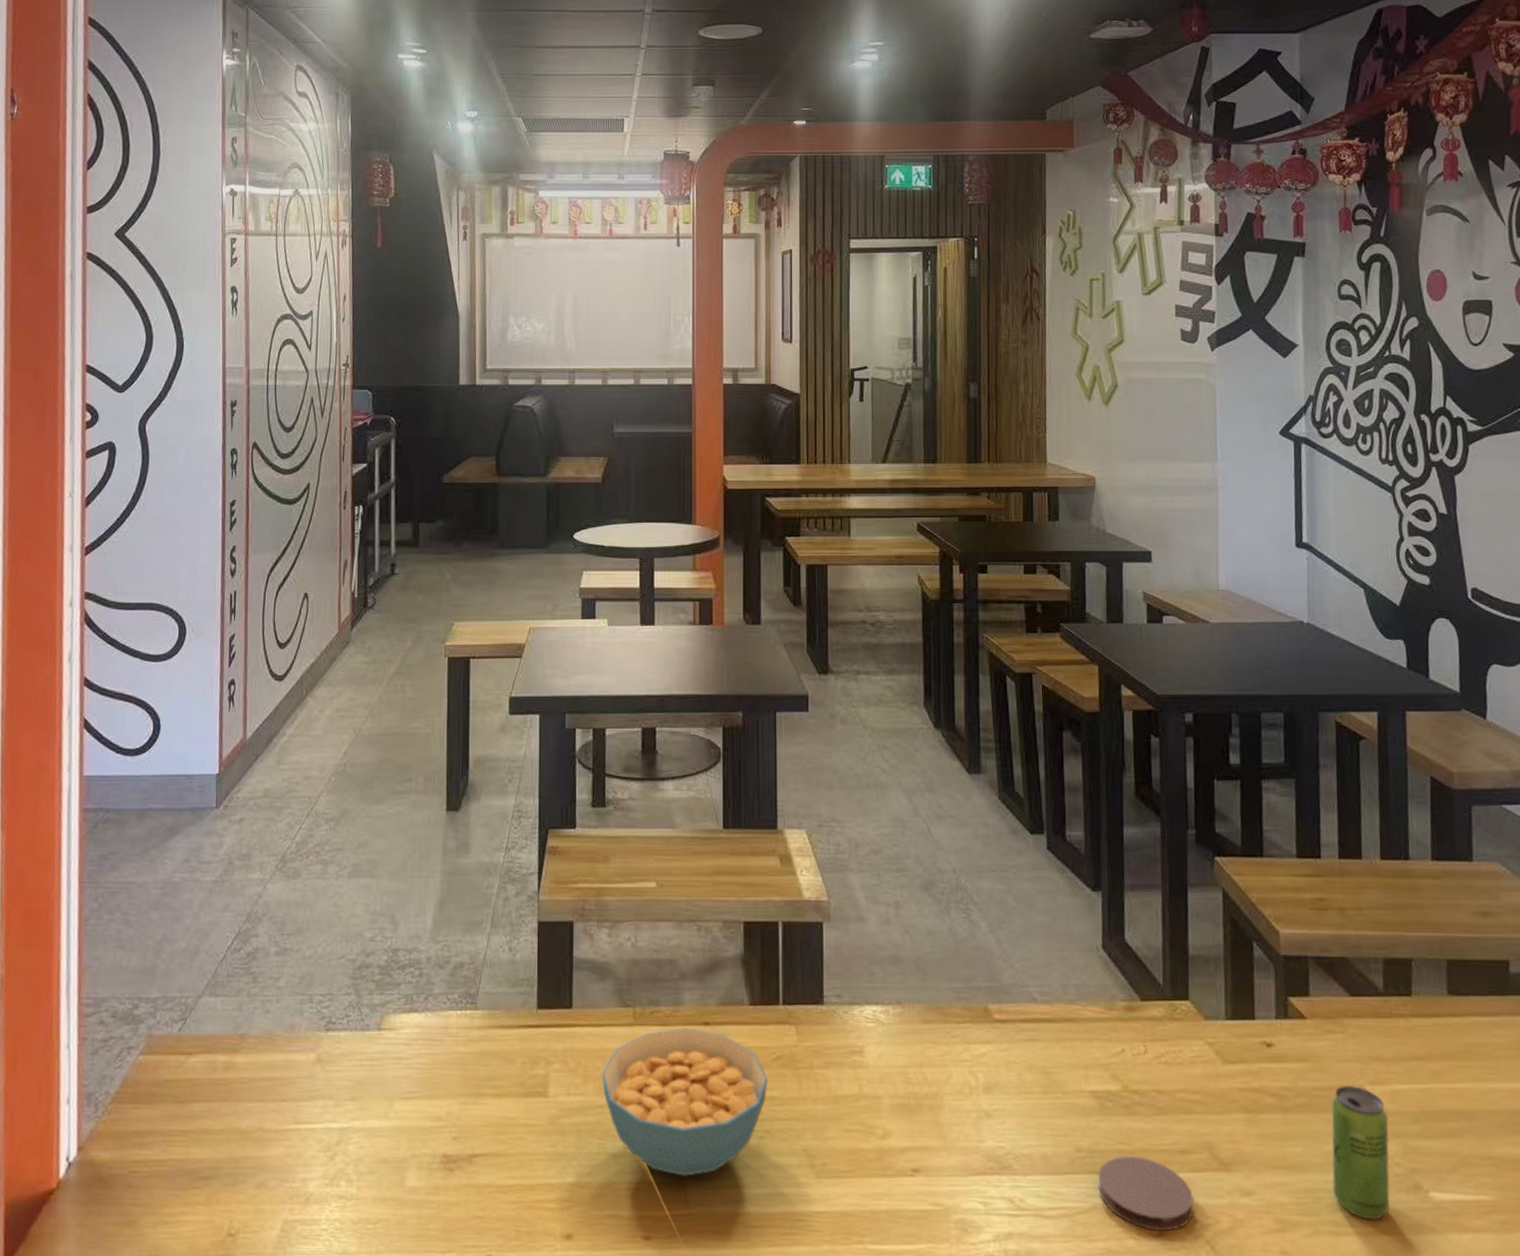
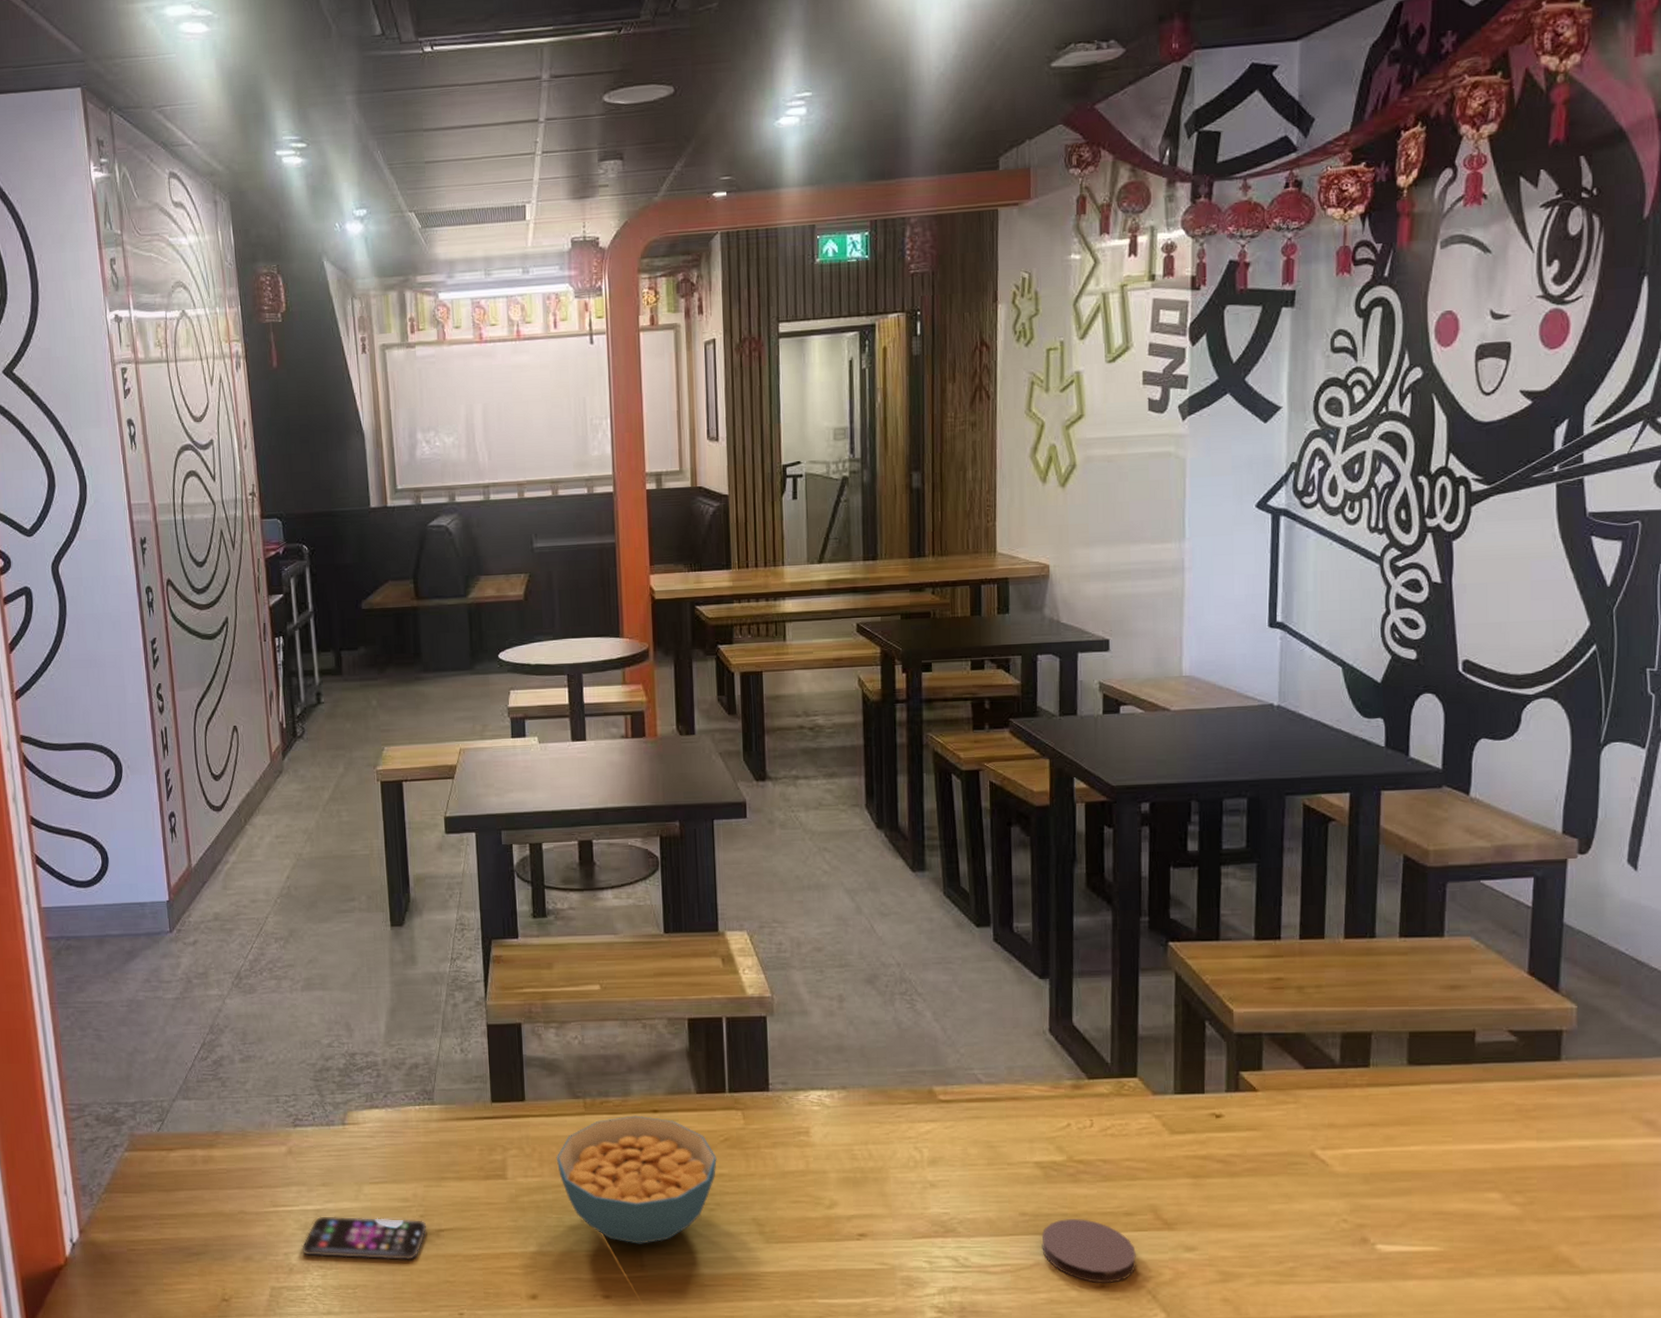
smartphone: none [321,1136,459,1190] -> present [301,1216,427,1260]
beverage can: present [1331,1086,1390,1221] -> none [1277,1151,1338,1271]

